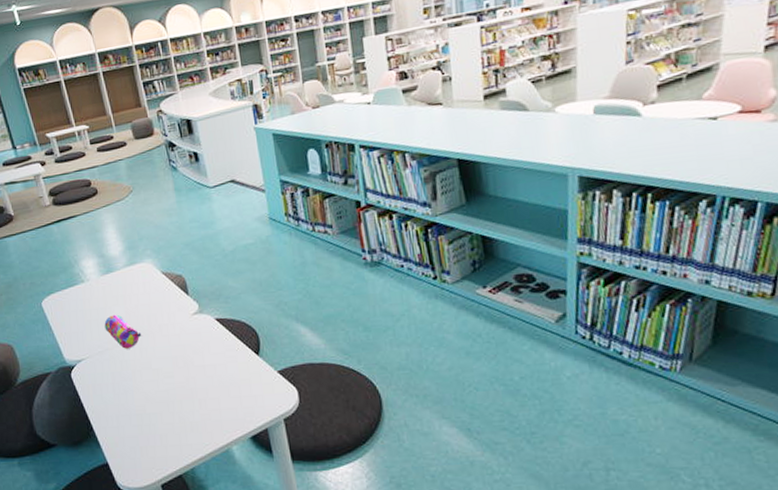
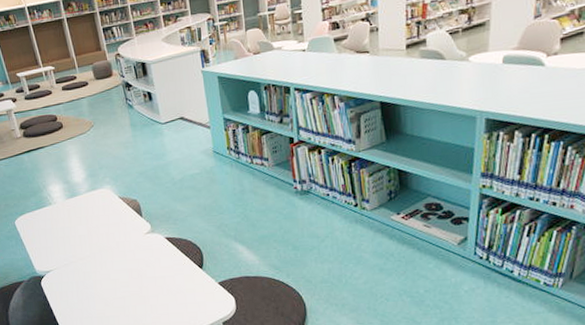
pencil case: present [104,314,142,349] -> none [69,233,102,262]

